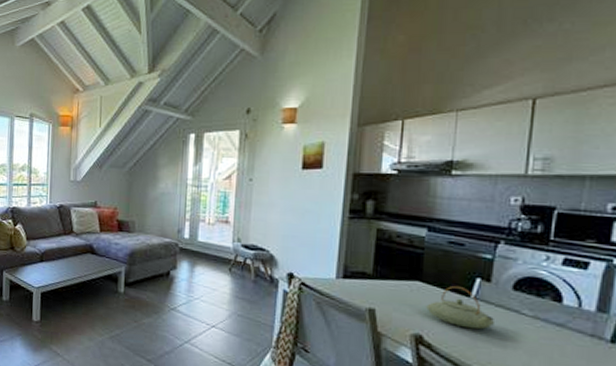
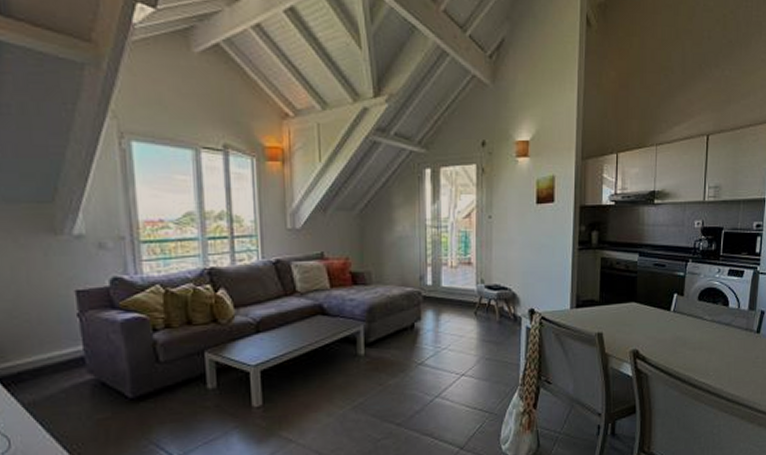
teapot: present [426,285,496,330] -> none [640,302,688,338]

